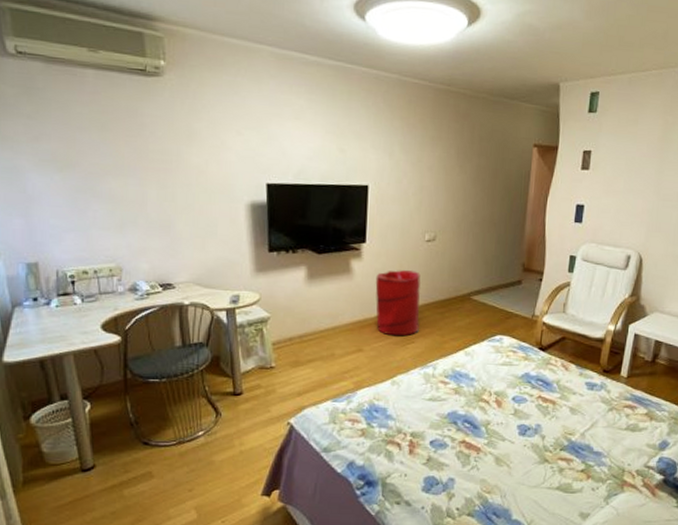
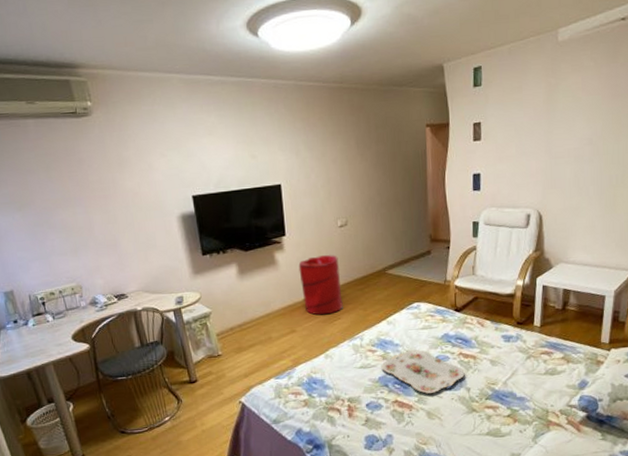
serving tray: none [452,387,542,437] -> present [381,350,465,394]

